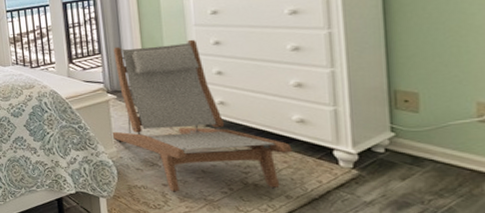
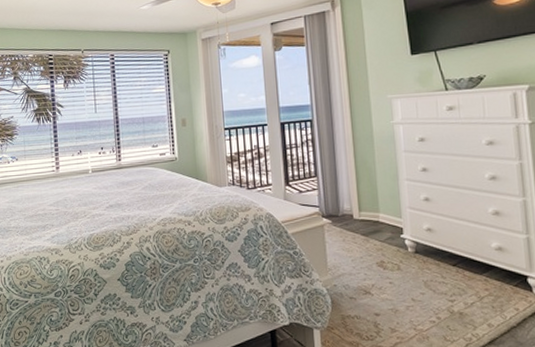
lounge chair: present [113,39,293,192] -> none [327,165,493,322]

